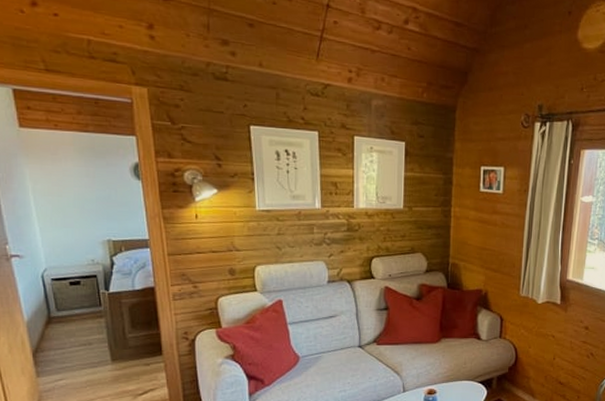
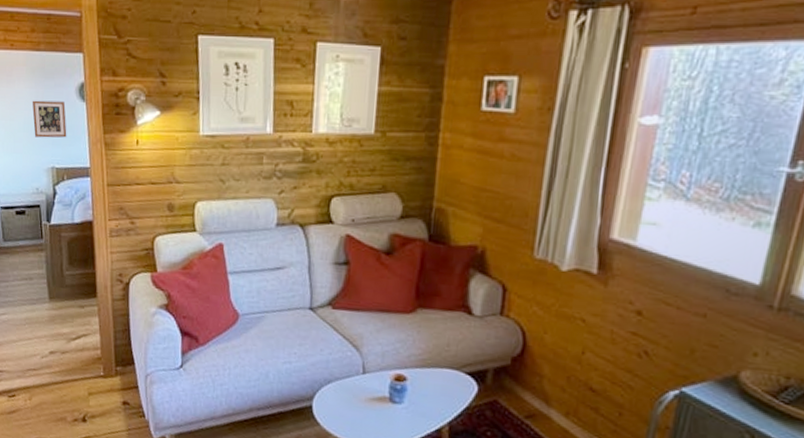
picture frame: none [82,178,123,213] -> present [32,100,67,138]

